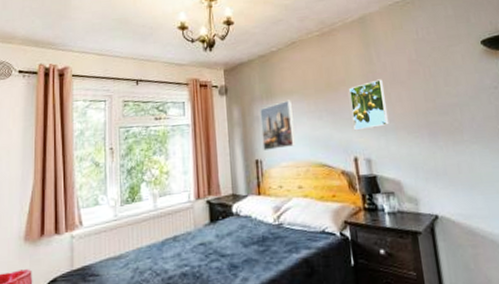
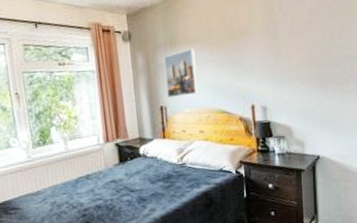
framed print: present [349,79,389,131] -> none [251,29,285,80]

